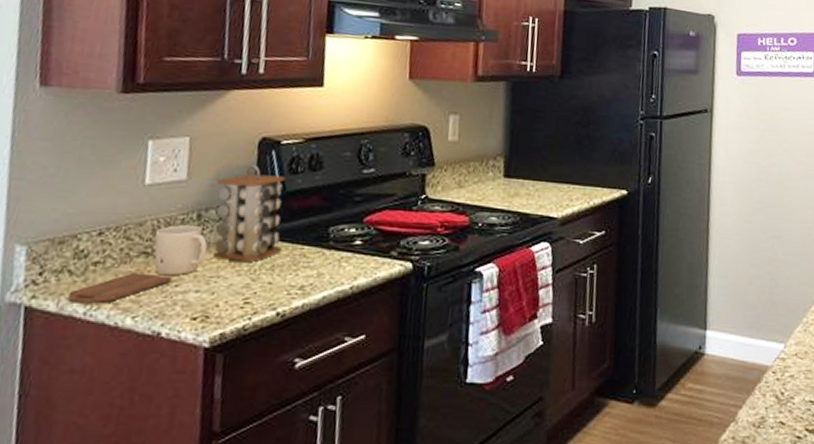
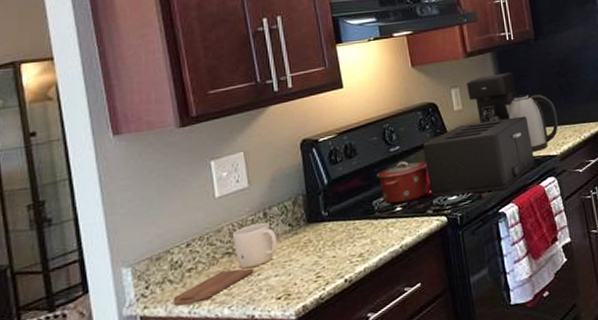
spice rack: present [212,164,285,262] -> none [274,163,338,246]
casserole: none [338,188,404,237] -> present [375,160,431,205]
toaster: none [399,159,532,246] -> present [422,116,535,198]
coffee maker: none [467,107,527,165] -> present [467,72,517,123]
kettle: none [508,138,568,209] -> present [505,94,559,152]

